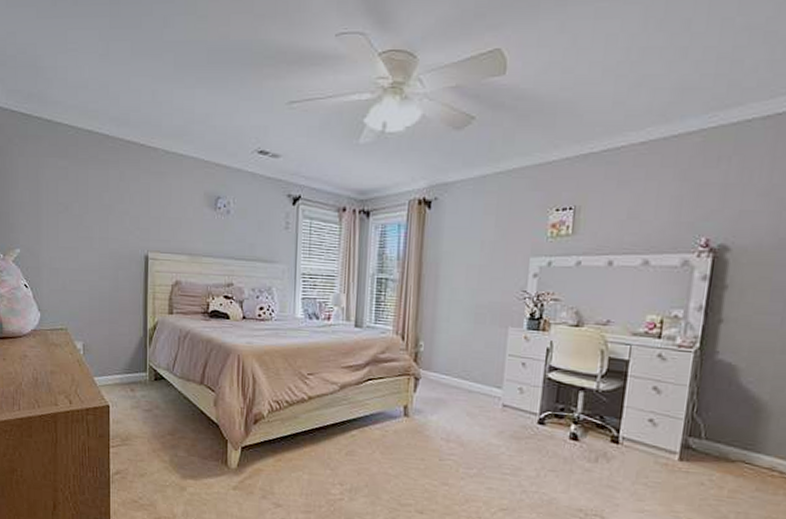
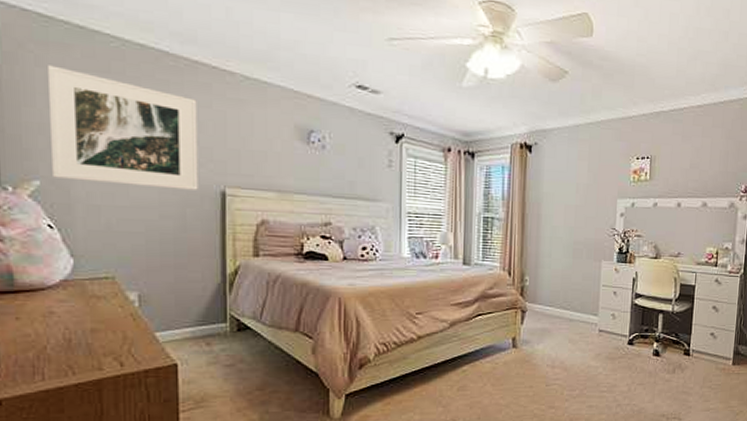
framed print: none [27,155,128,255] -> present [48,65,198,190]

